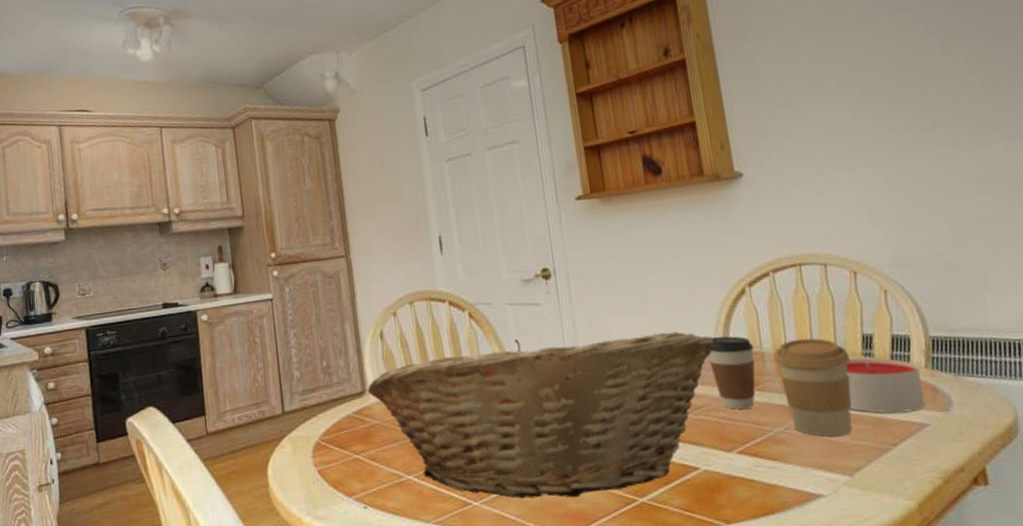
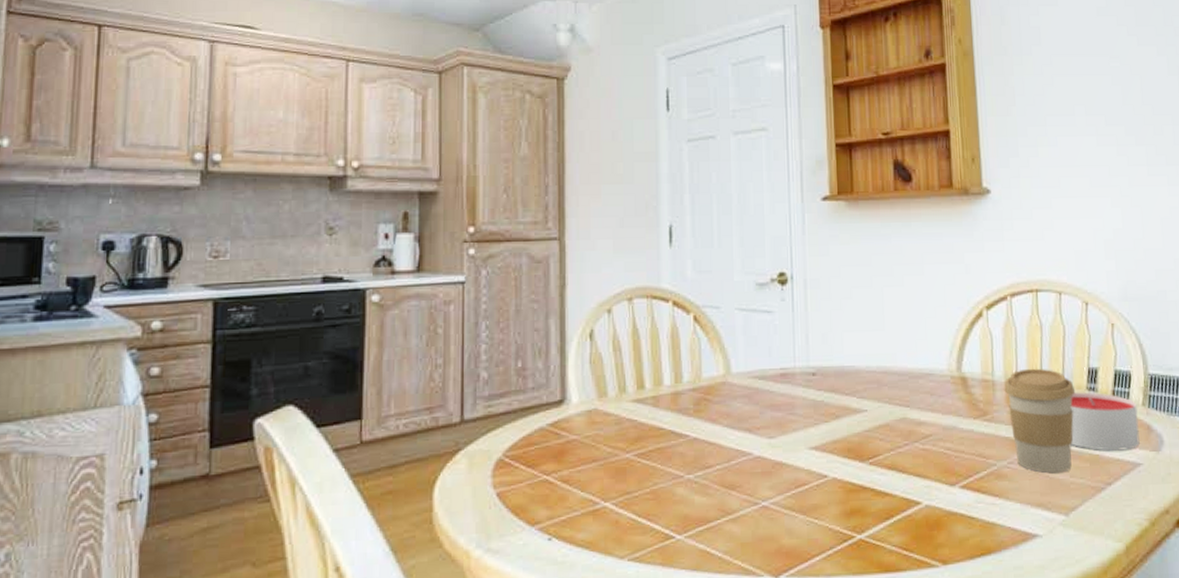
fruit basket: present [367,331,715,499] -> none [567,349,948,533]
coffee cup: present [709,336,756,410] -> none [941,360,986,440]

